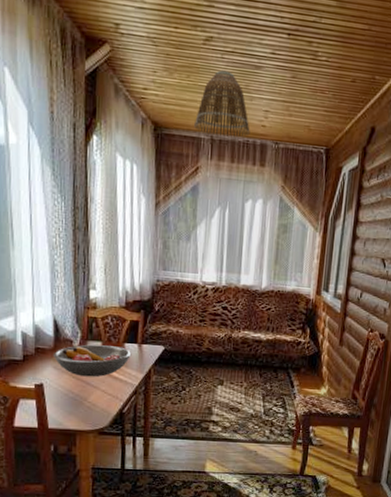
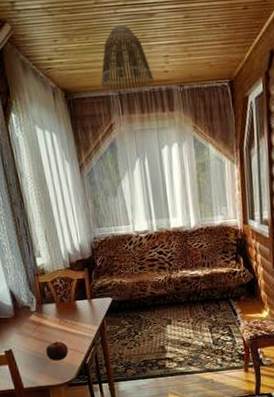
fruit bowl: present [52,344,132,377] -> none [15,305,84,338]
apple: none [81,382,107,405] -> present [46,341,69,361]

